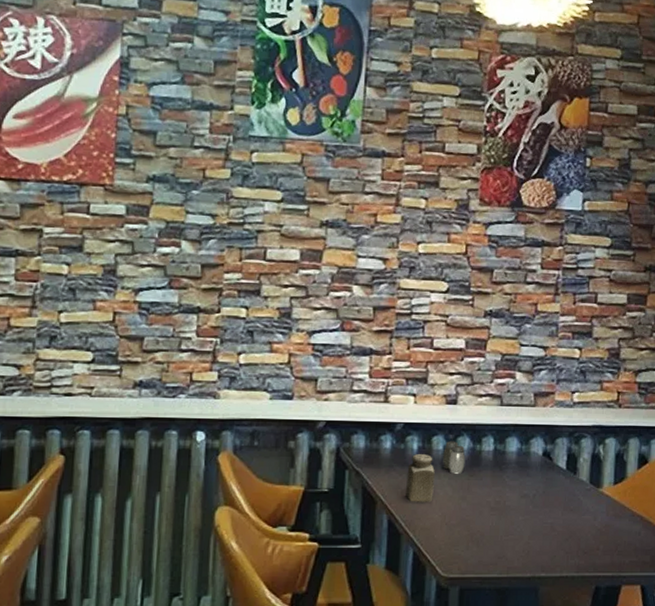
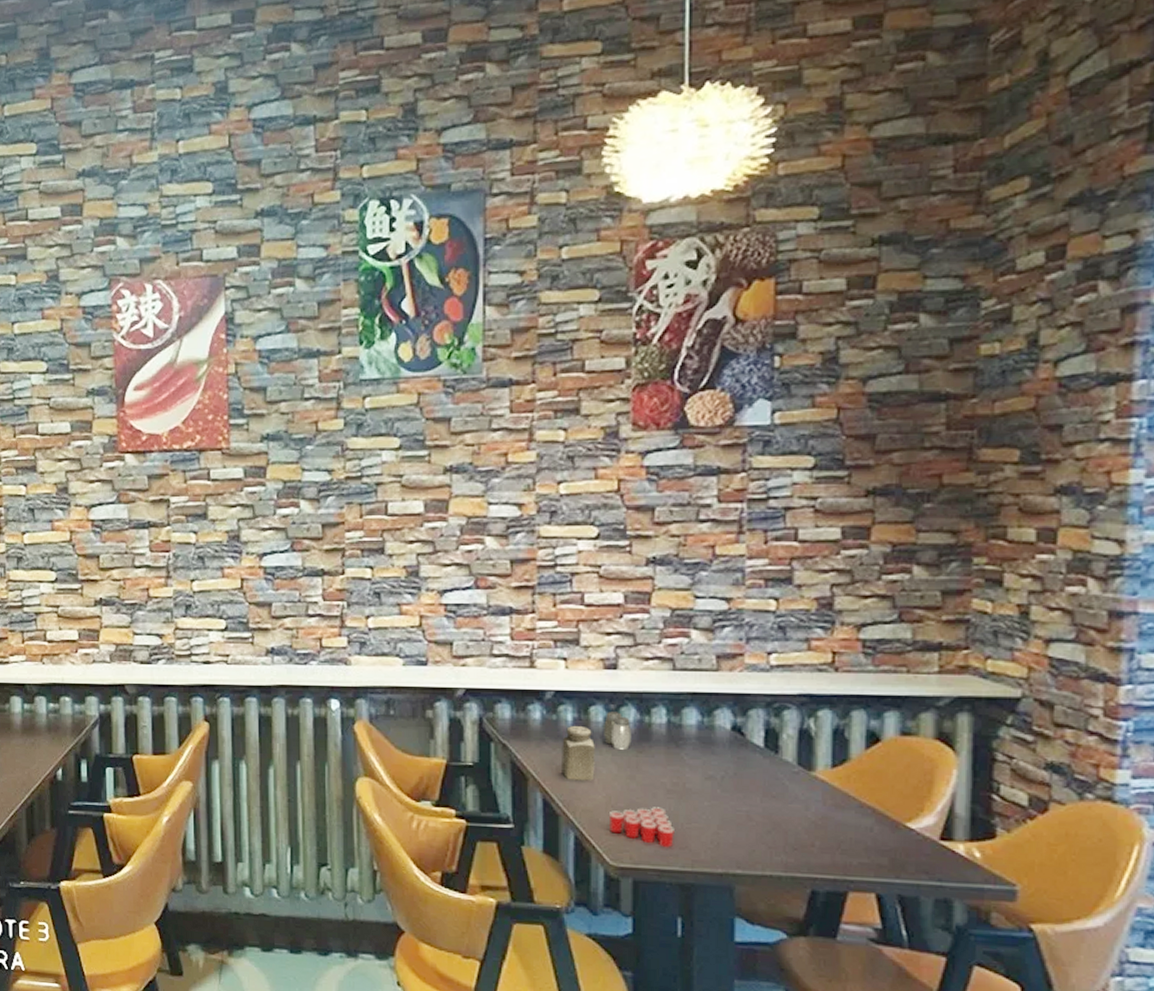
cup: none [443,523,495,558] -> present [610,807,674,848]

